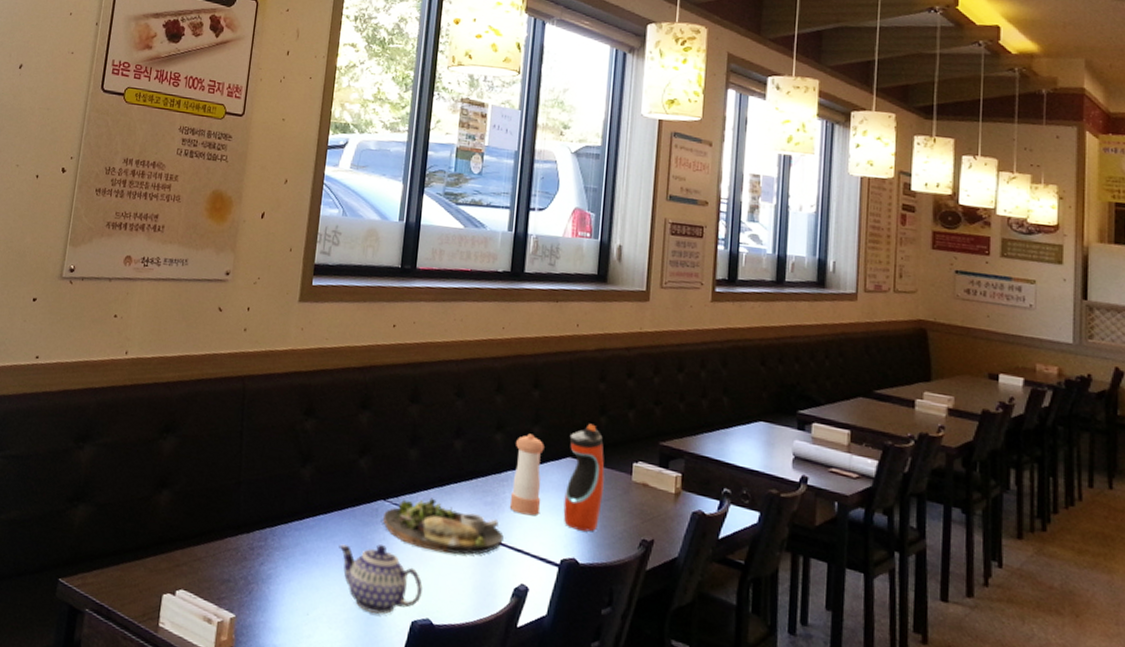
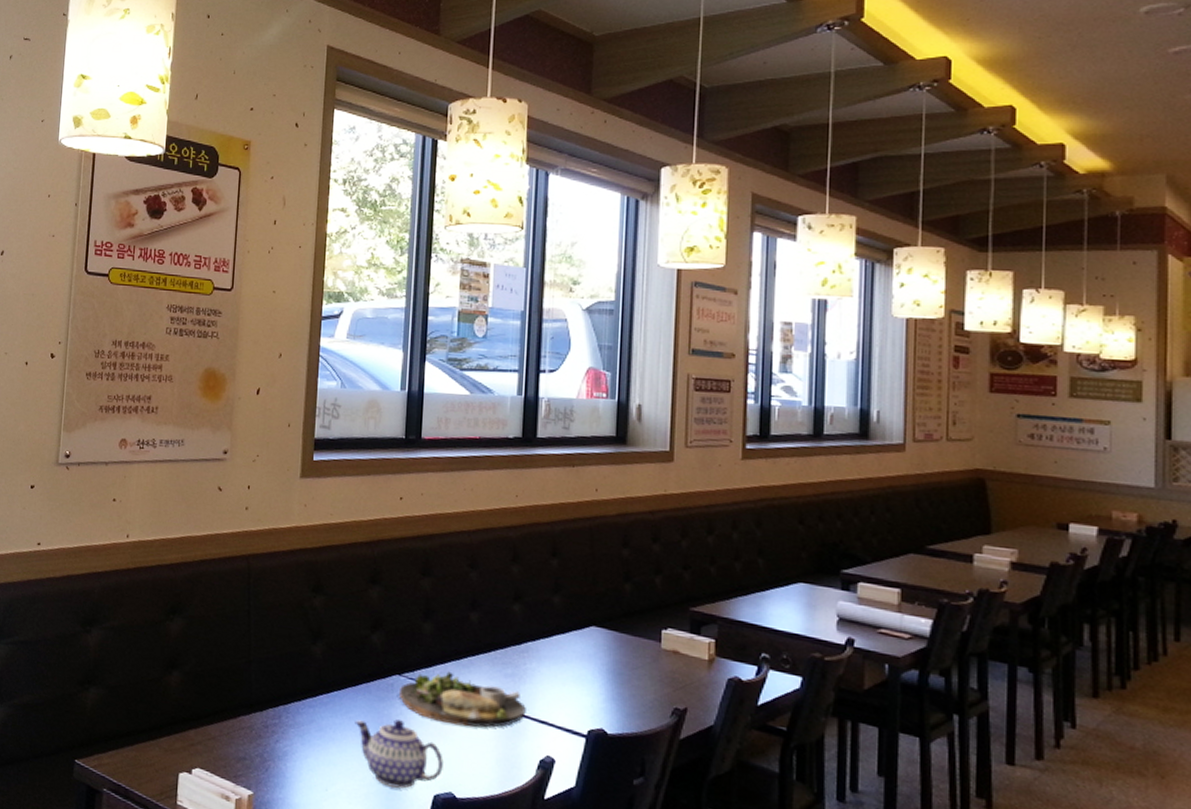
pepper shaker: present [509,433,544,516] -> none [531,603,566,687]
water bottle: present [563,423,605,532] -> none [588,590,632,702]

